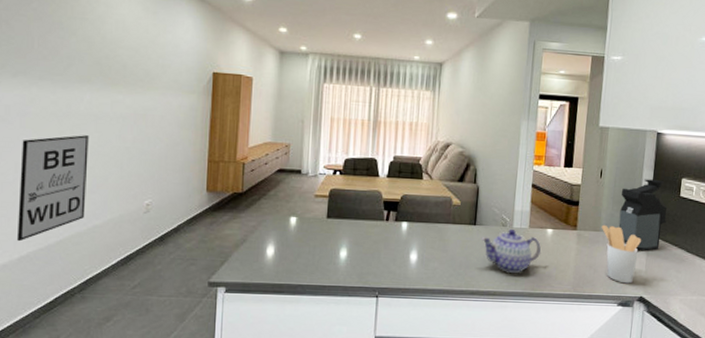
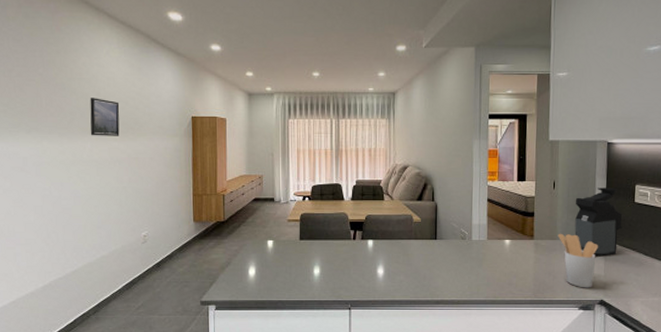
wall art: present [16,135,89,242] -> none [39,179,94,273]
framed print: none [90,41,129,89] -> present [90,98,120,136]
teapot: present [481,228,541,274] -> none [442,241,500,283]

